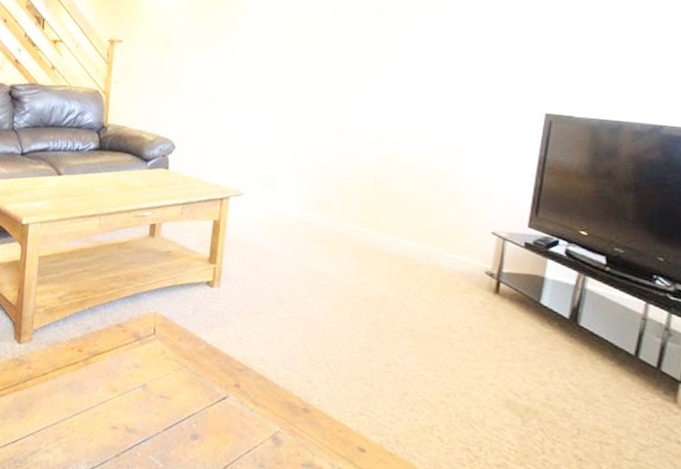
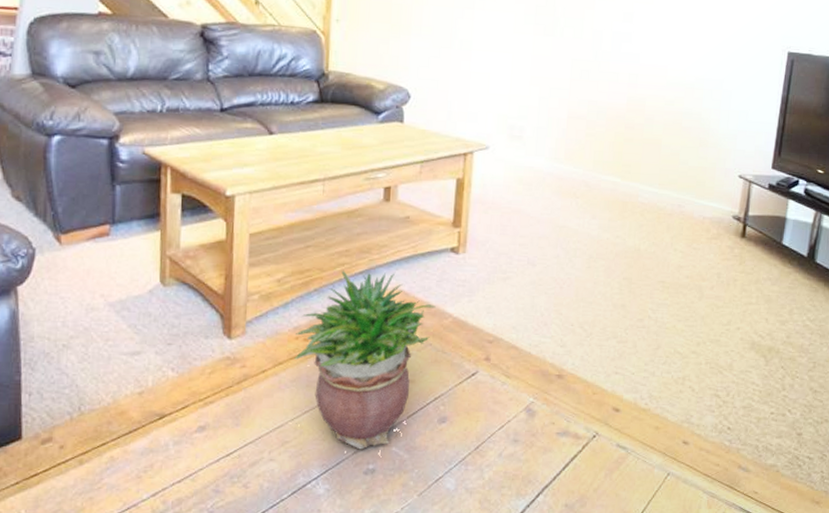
potted plant: none [69,293,192,454] -> present [294,270,436,450]

